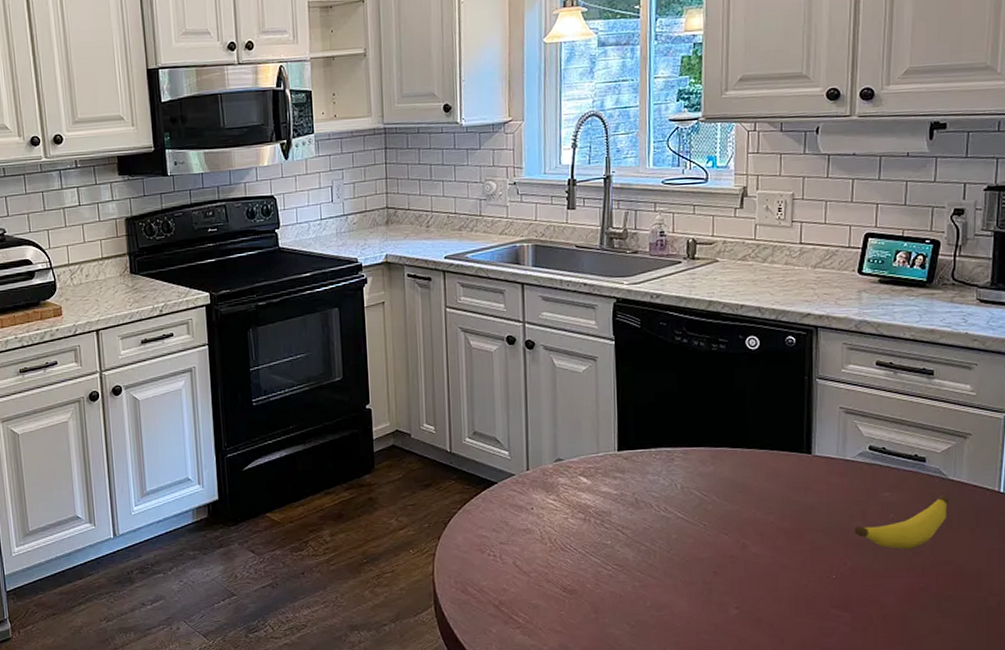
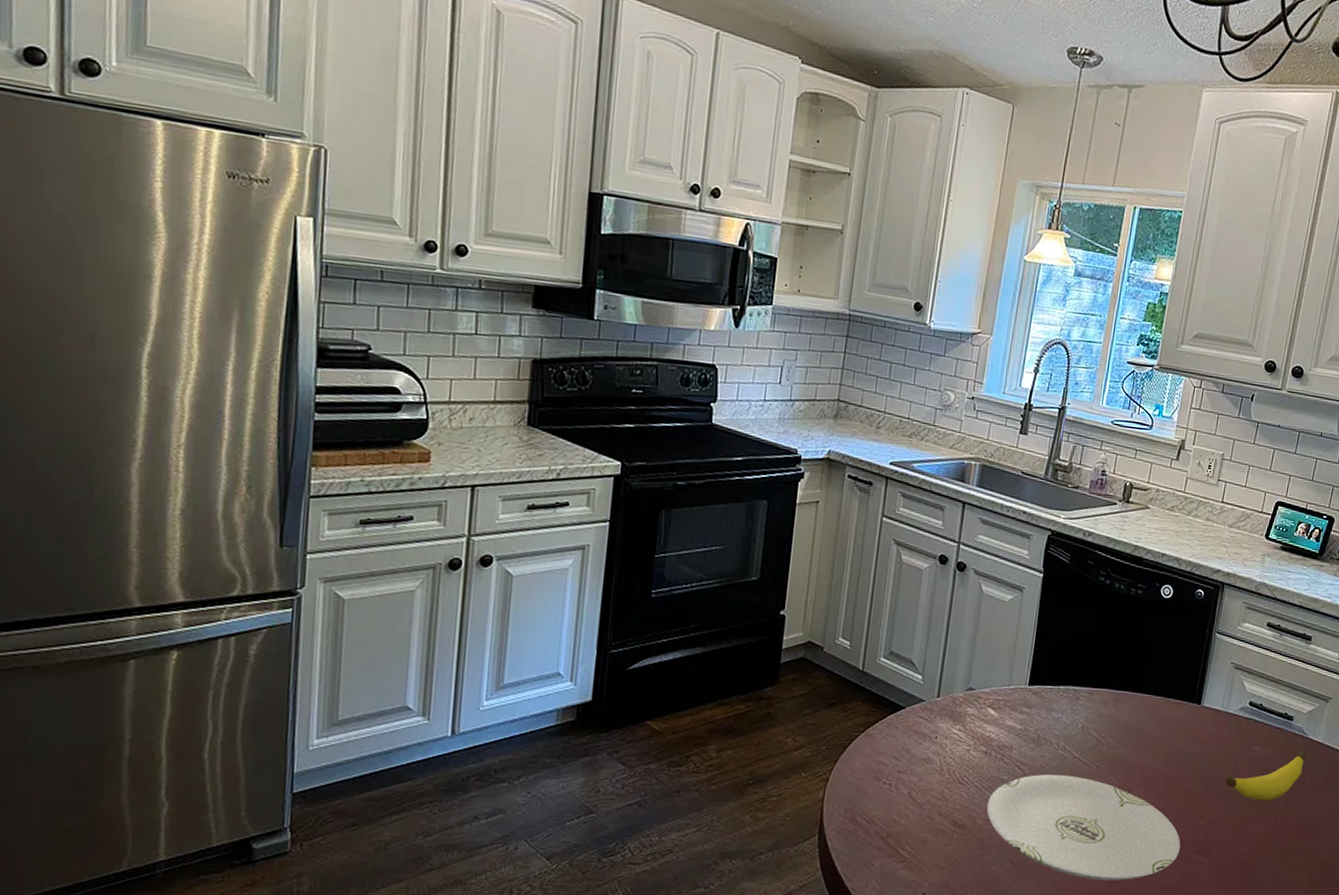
plate: none [594,536,813,639] -> present [986,774,1181,880]

